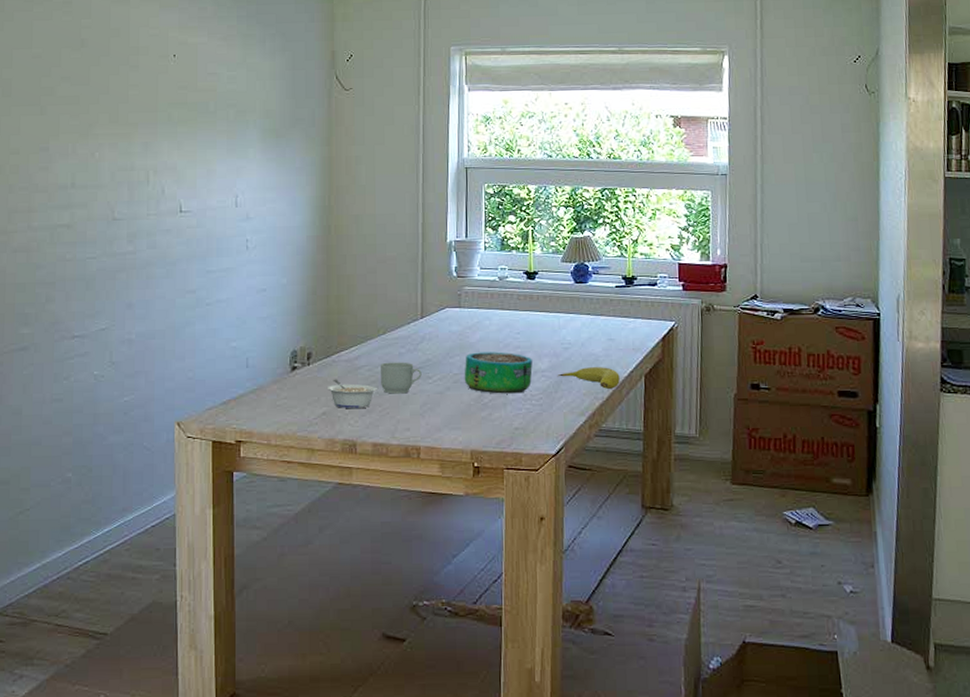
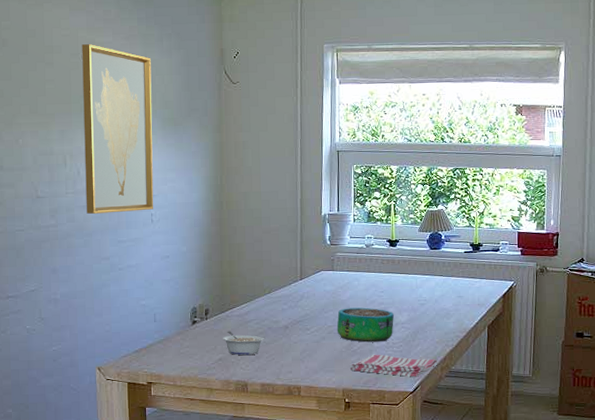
wall art: none [170,45,251,240] -> present [82,44,154,215]
mug: present [381,362,422,394] -> none [267,316,301,343]
dish towel: none [479,408,586,437] -> present [349,354,438,377]
fruit: present [557,367,620,389] -> none [414,319,467,338]

